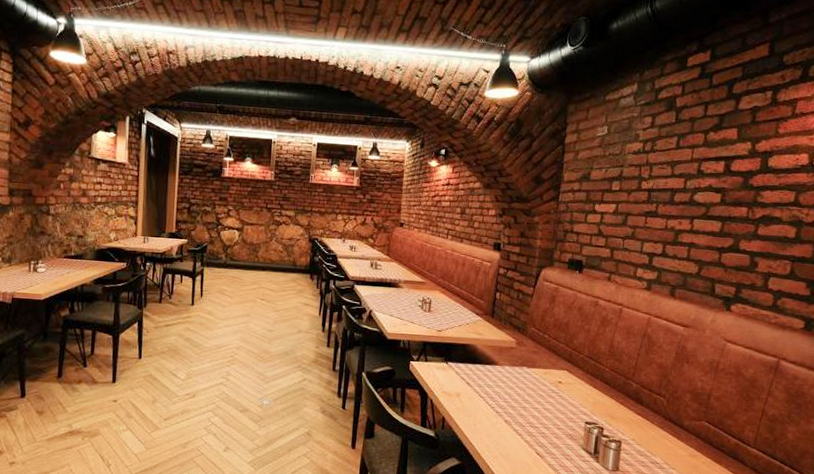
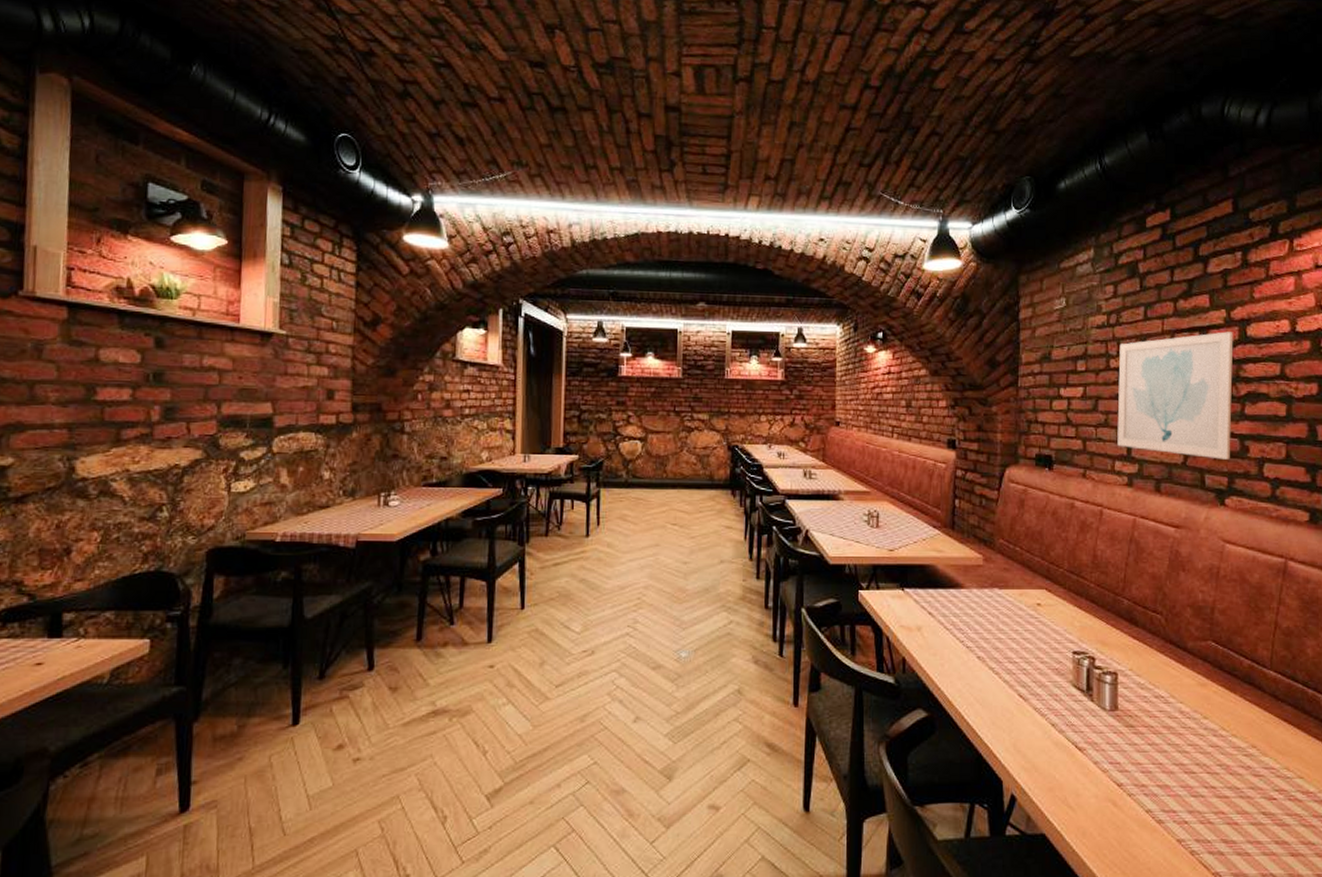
wall art: none [641,162,756,273] -> present [1117,331,1233,460]

